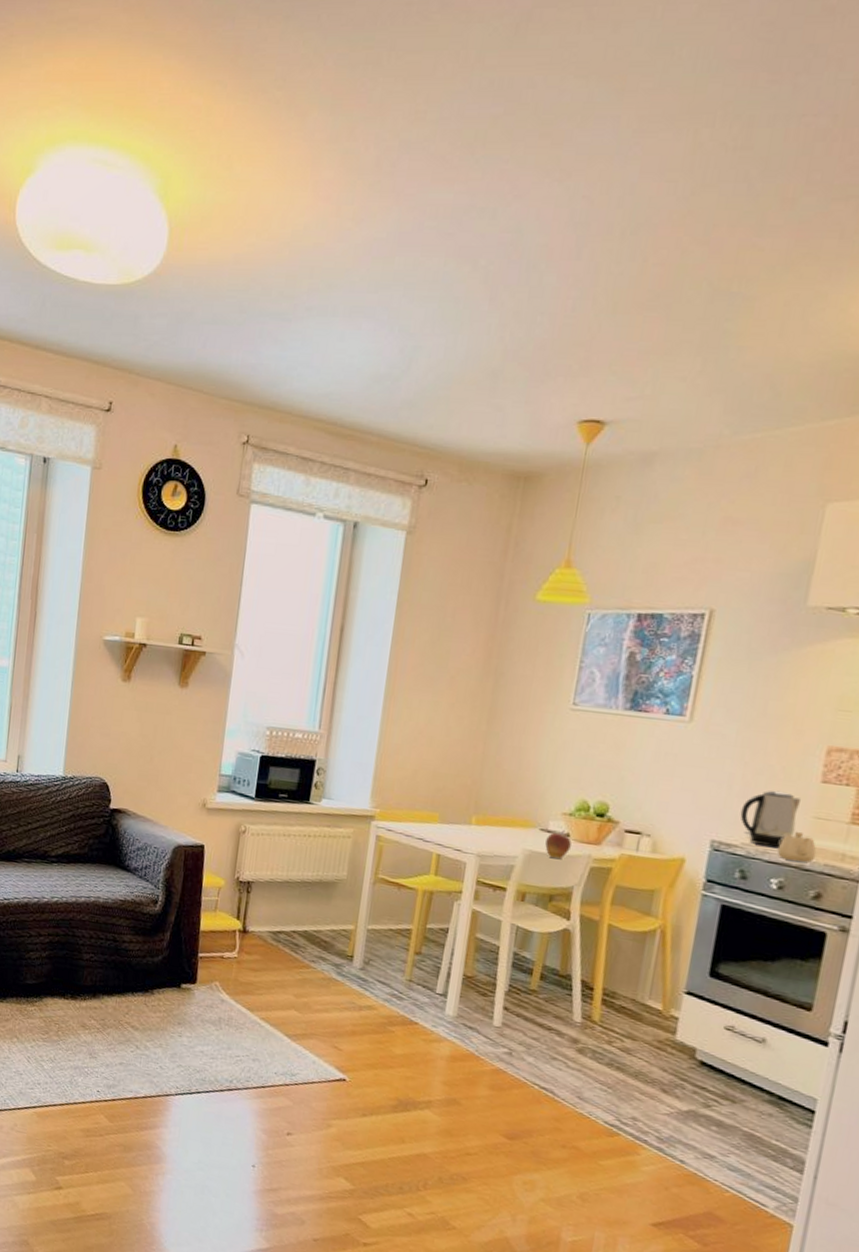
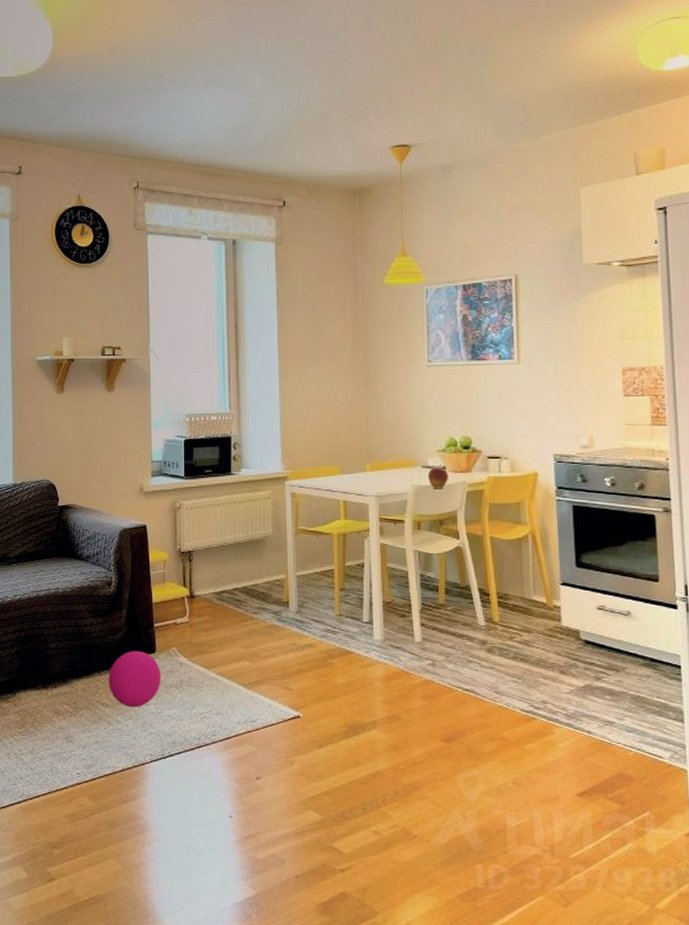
ball: none [141,977,199,1037] -> present [108,651,162,707]
kettle: present [740,790,802,848] -> none [570,407,613,453]
teapot: present [776,831,817,863] -> none [603,437,633,461]

